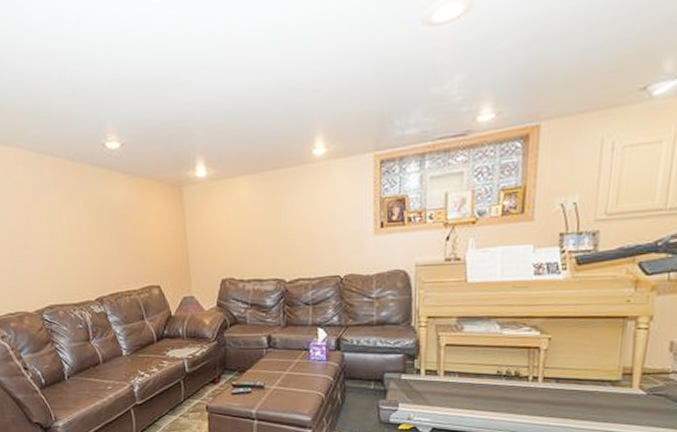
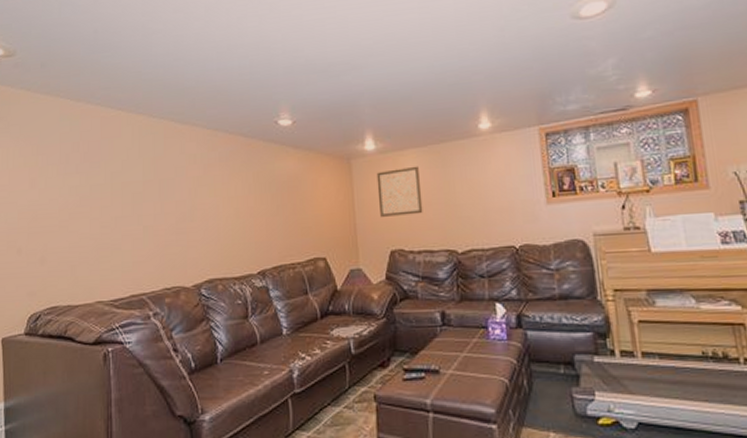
wall art: none [208,194,254,246] -> present [376,166,423,217]

